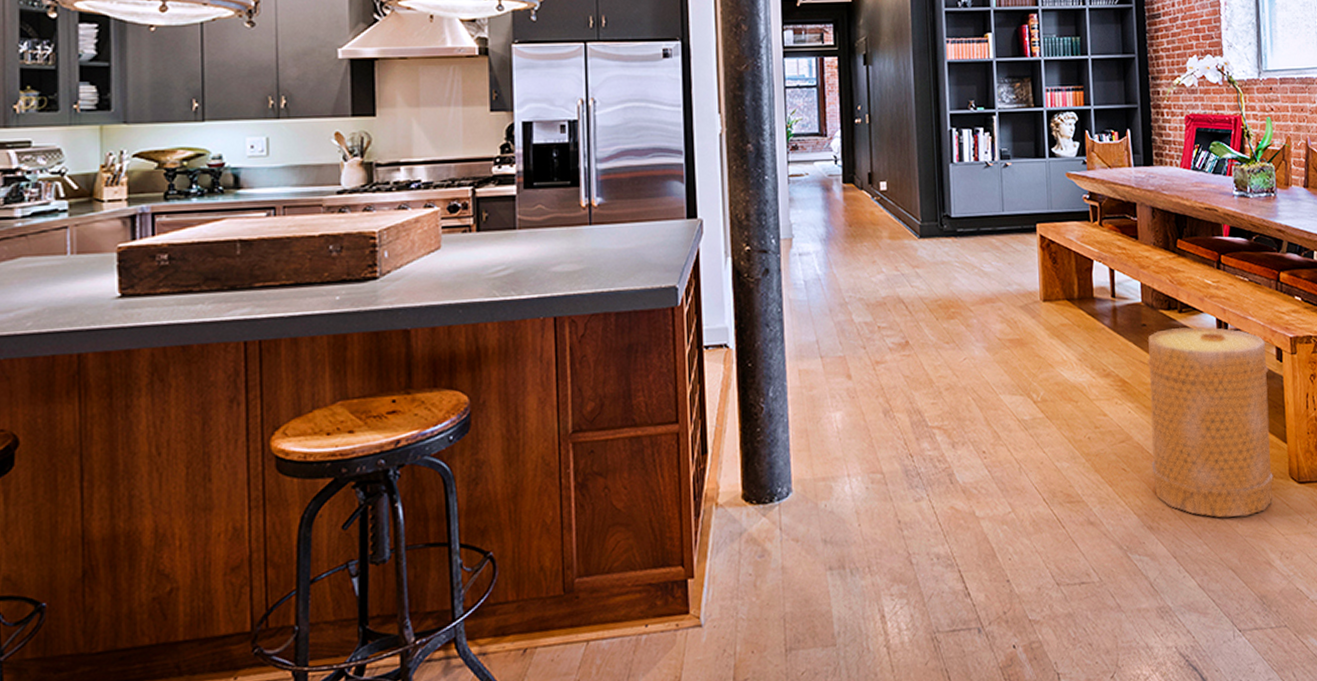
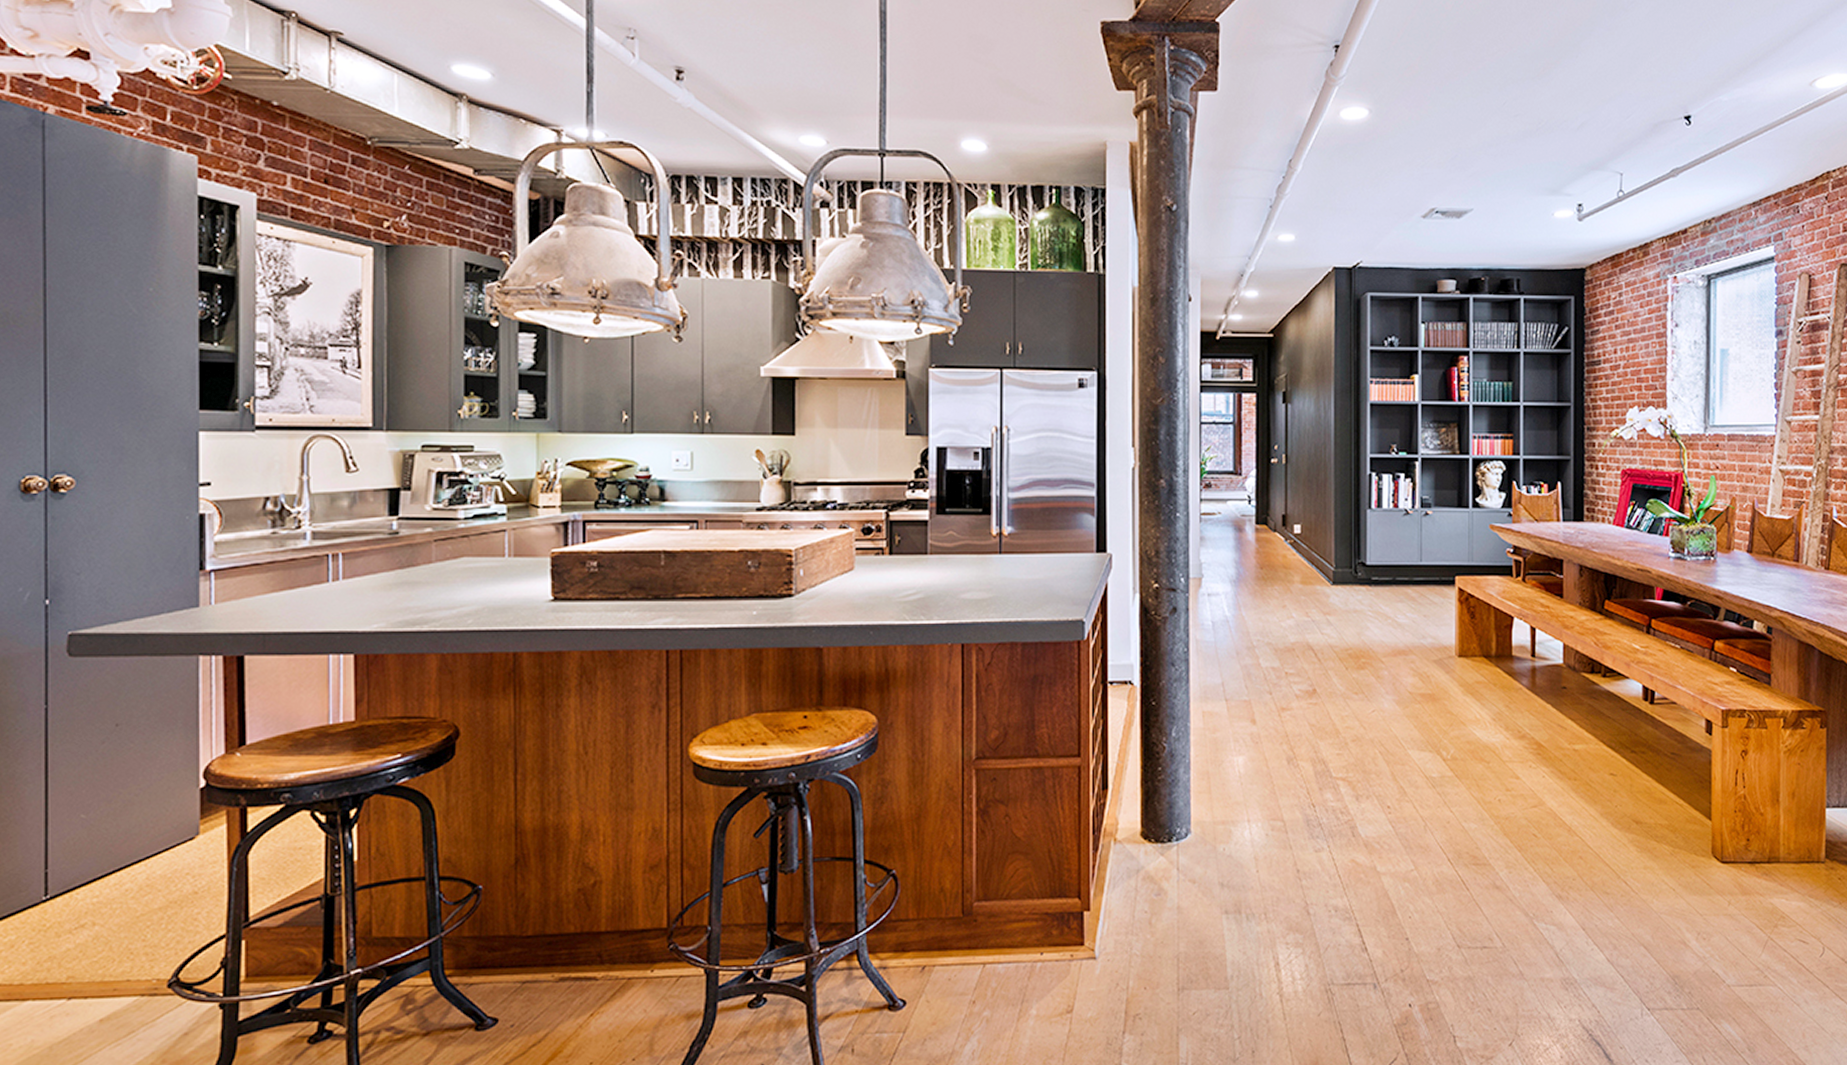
basket: present [1147,327,1274,518] -> none [1564,693,1697,893]

